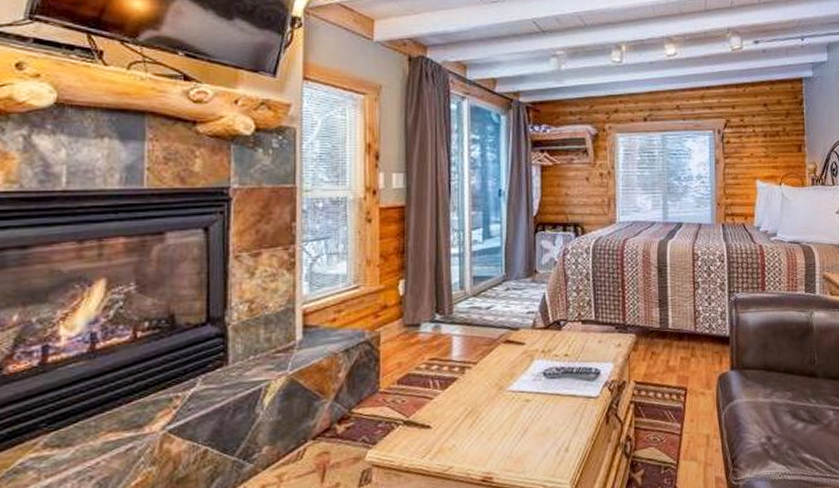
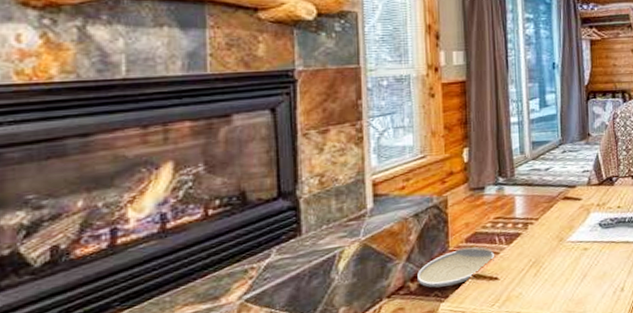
woven basket: none [345,389,427,432] -> present [417,246,494,288]

